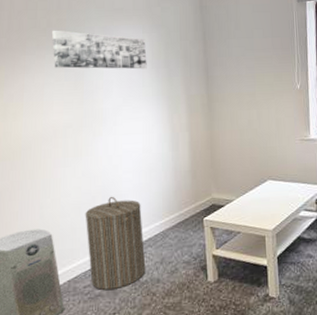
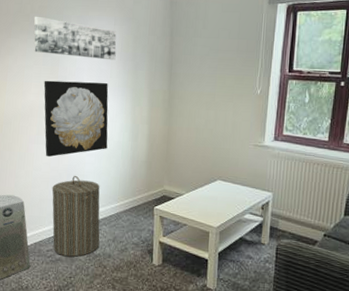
wall art: none [67,92,146,181] -> present [43,80,109,158]

